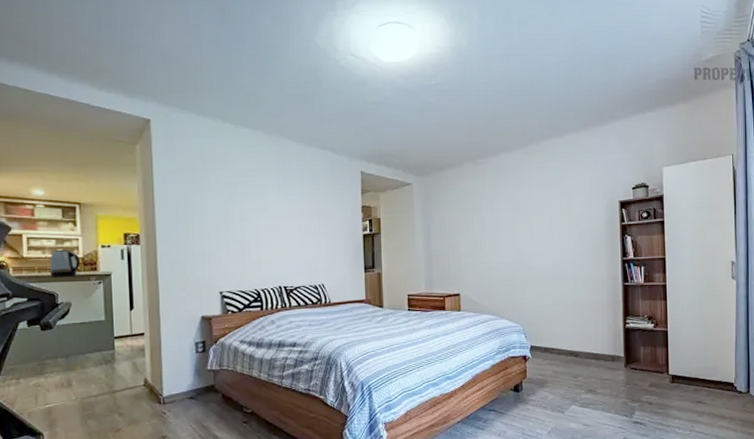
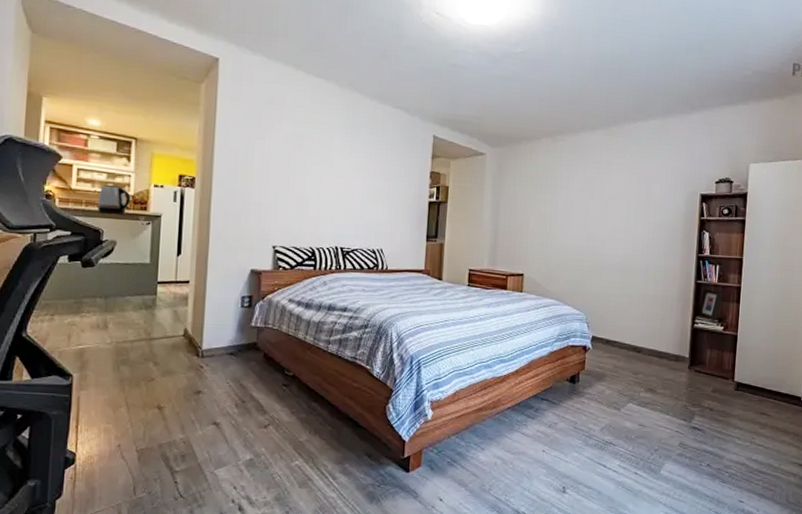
picture frame: none [628,290,650,319] -> present [698,289,723,320]

